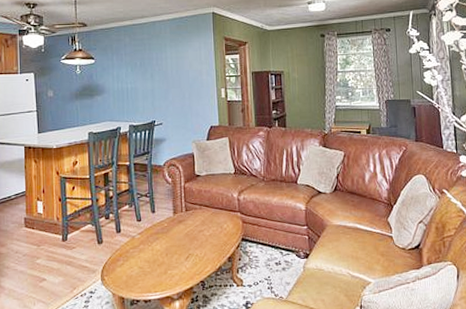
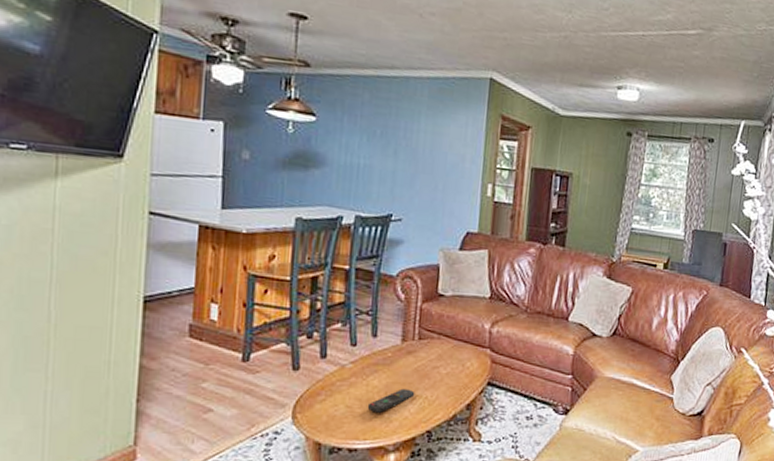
remote control: none [154,249,188,270] -> present [367,388,415,413]

